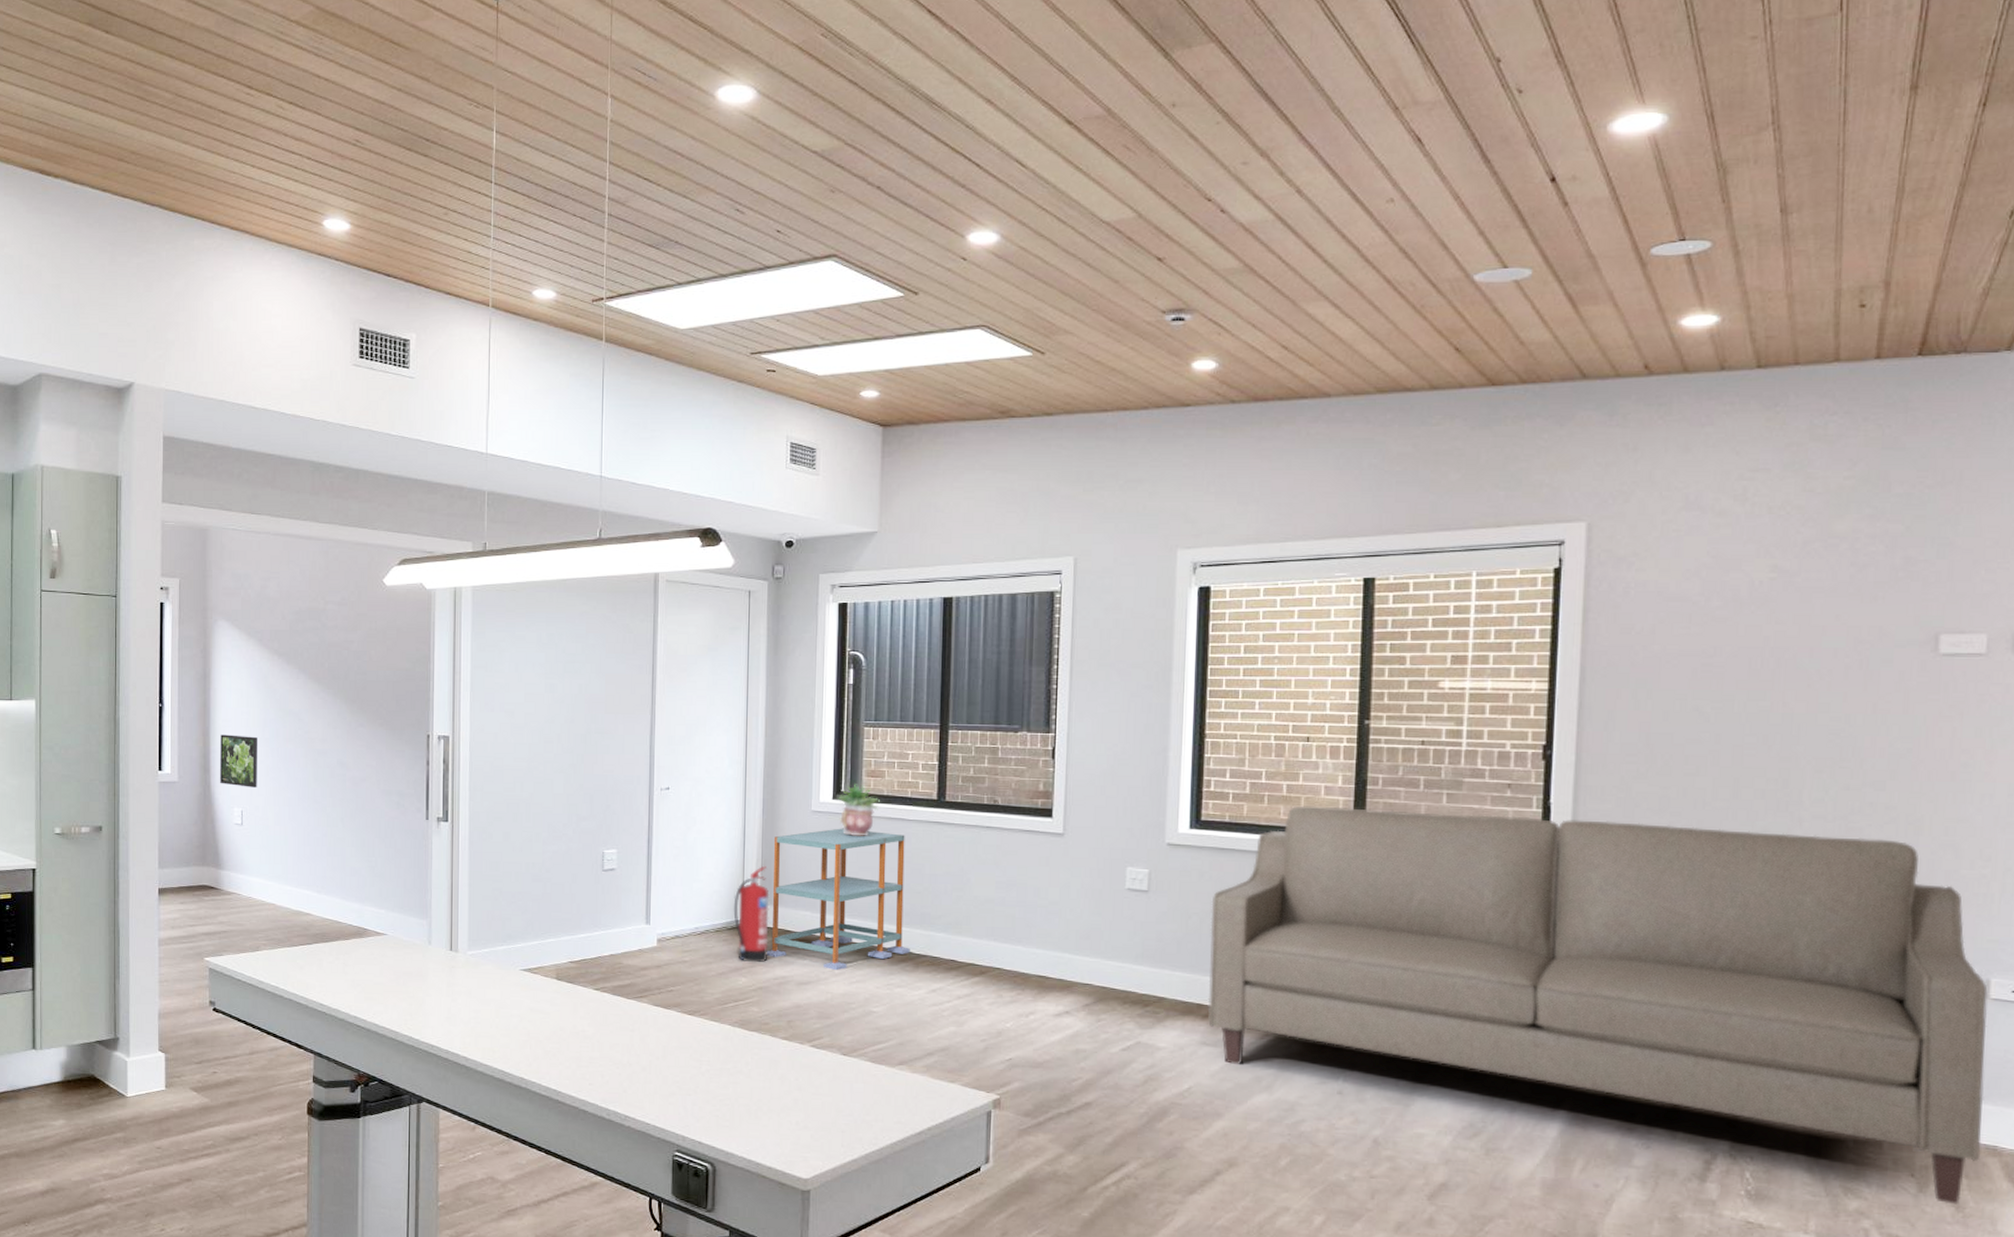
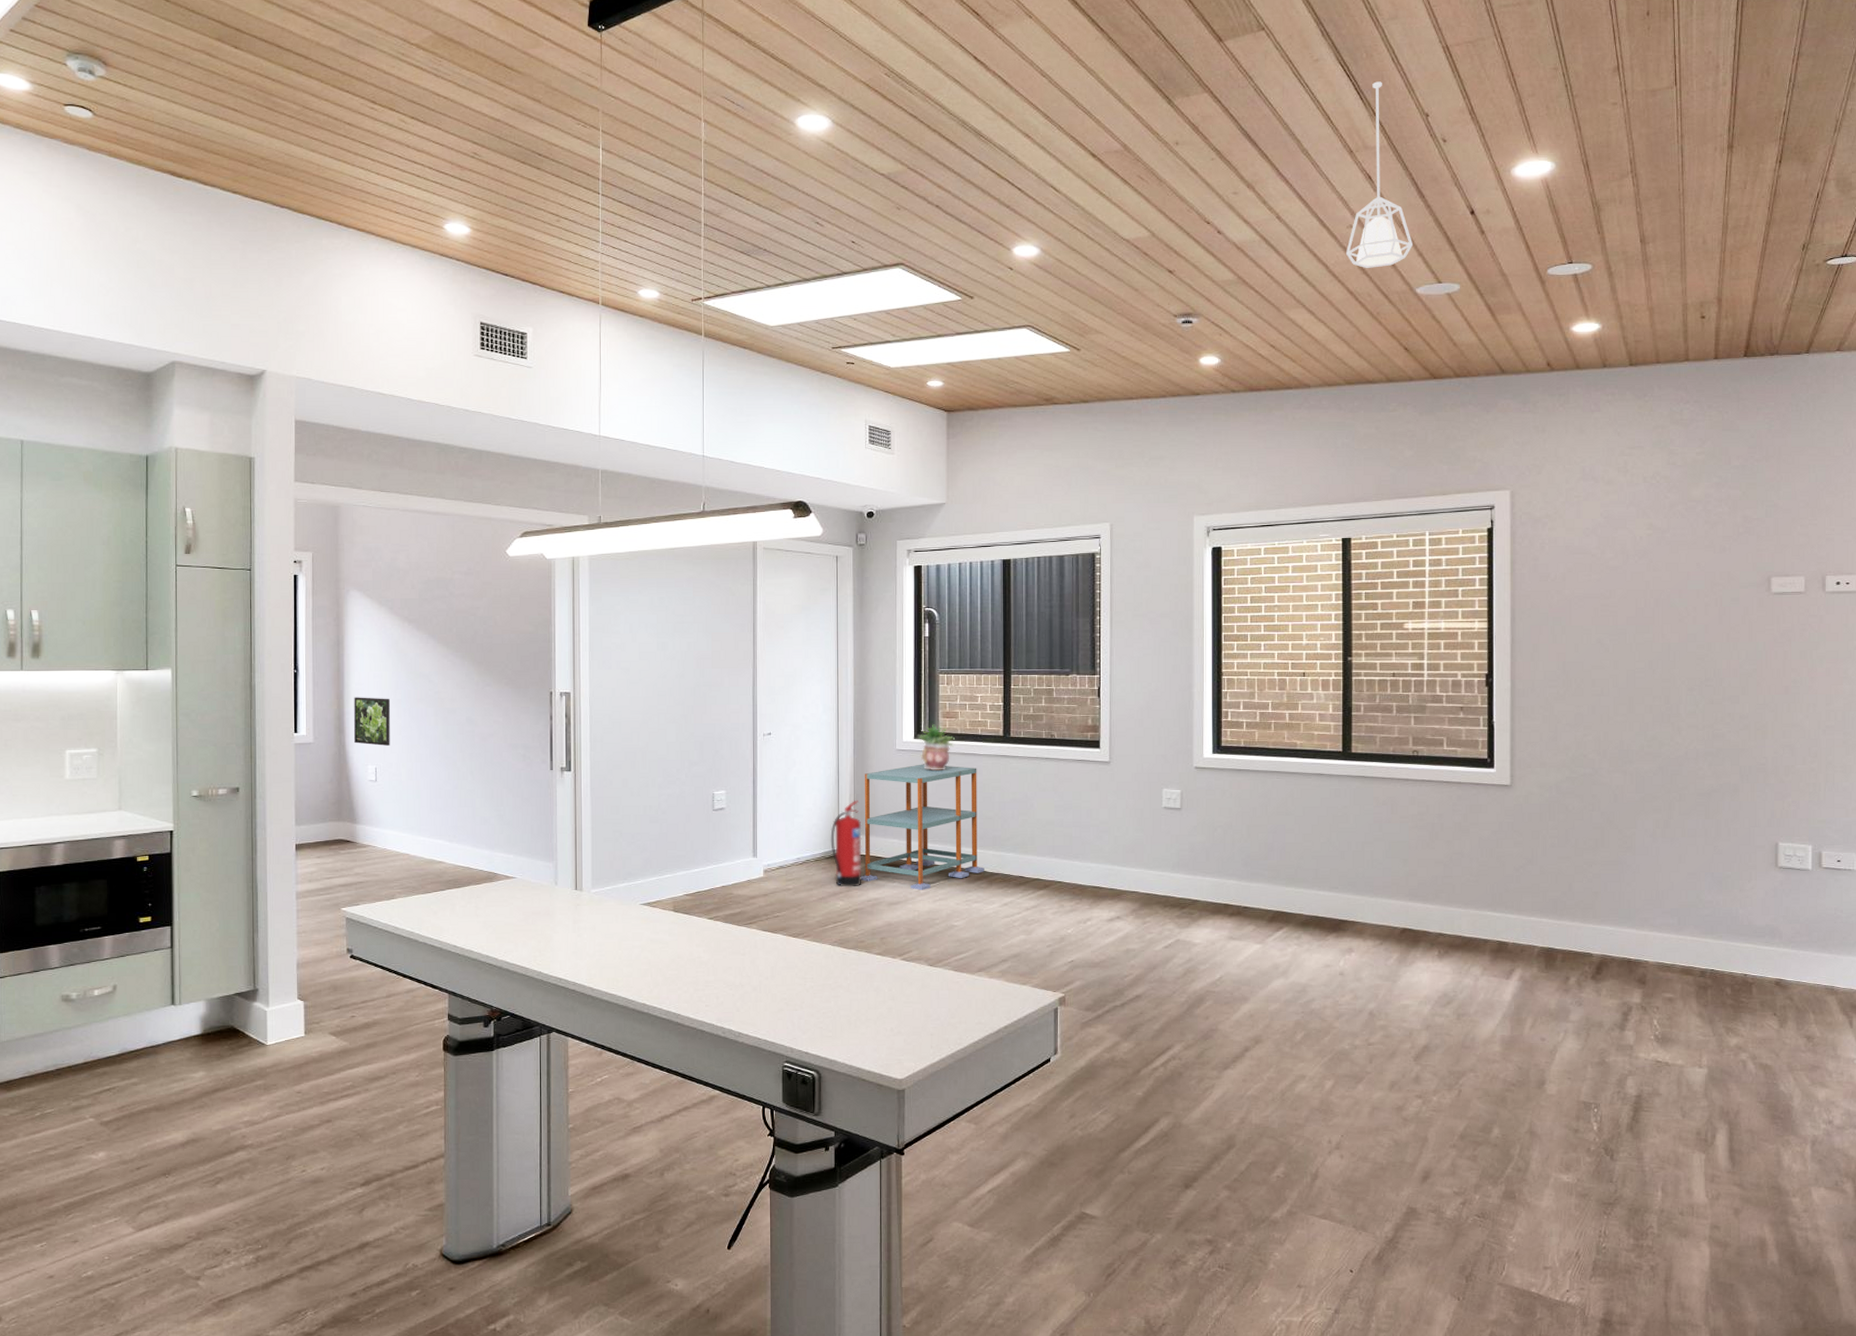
sofa: present [1208,805,1988,1205] -> none [1232,730,1823,1036]
pendant lamp: none [1384,21,1473,251] -> present [1346,81,1414,268]

